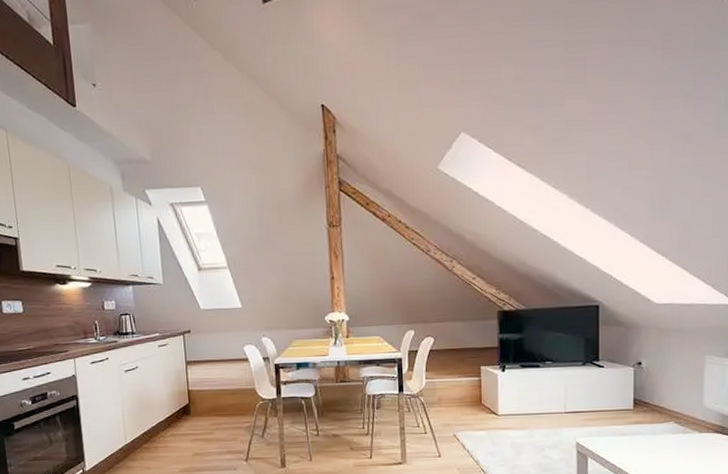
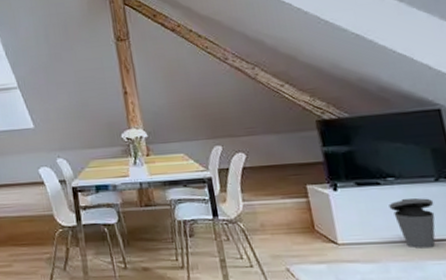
trash can: none [543,379,578,419] -> present [389,198,436,249]

